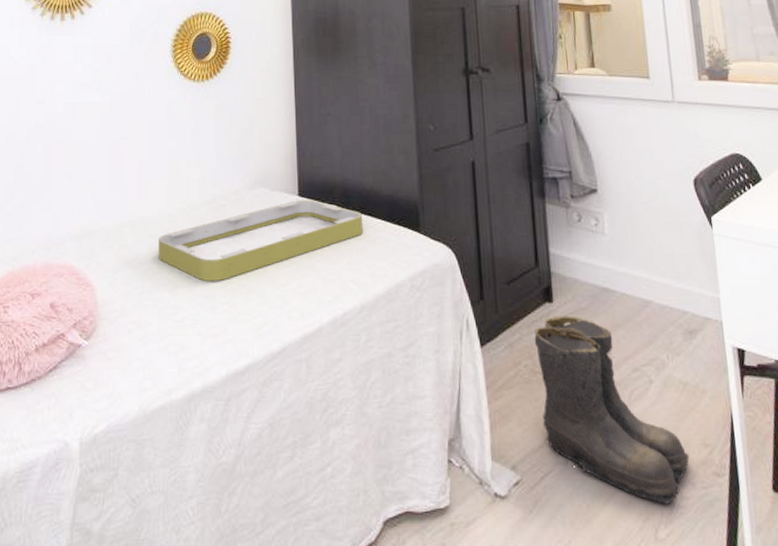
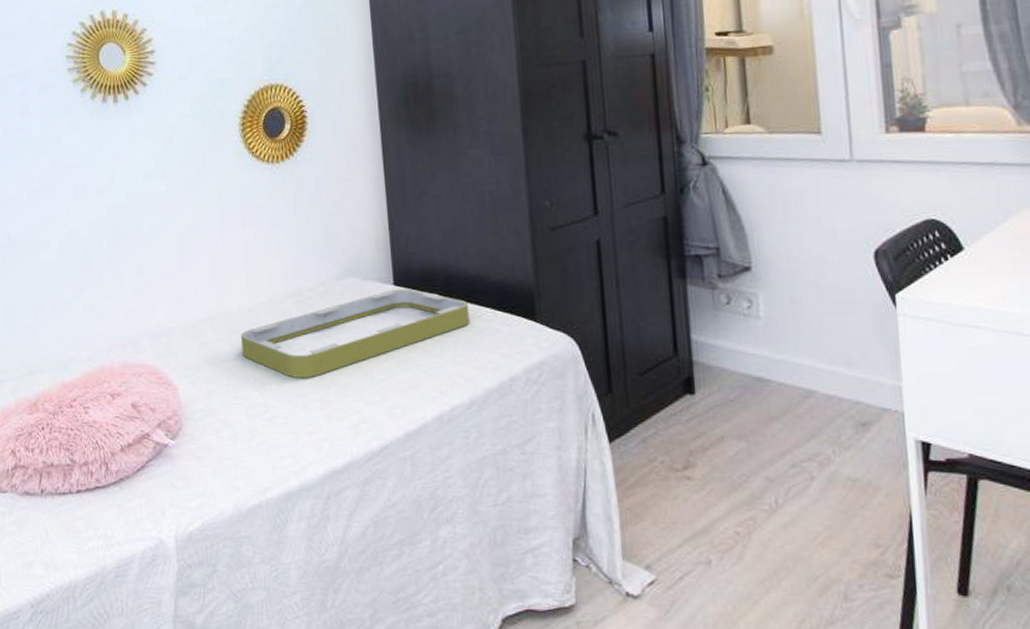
boots: present [534,316,689,504] -> none [672,408,857,606]

